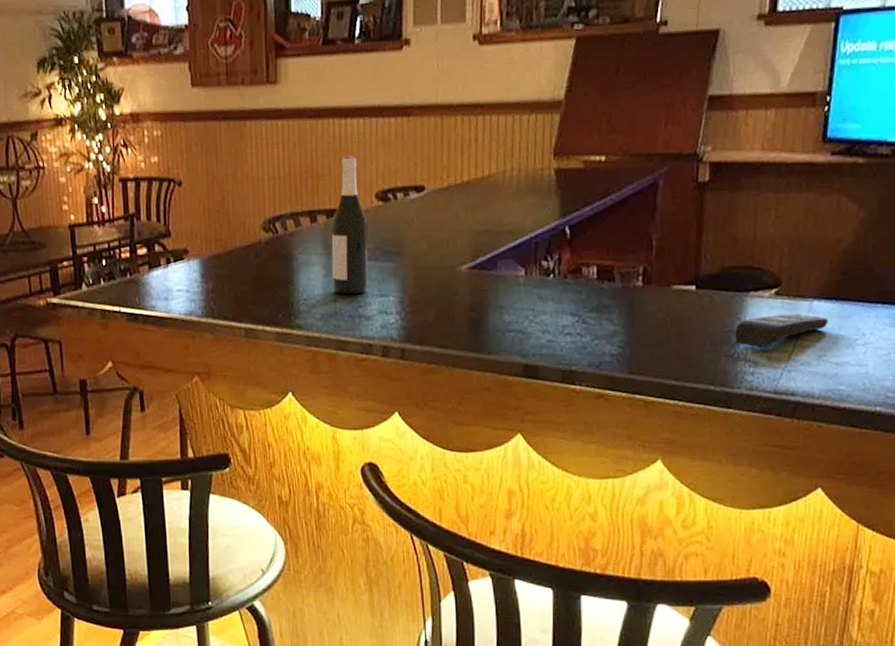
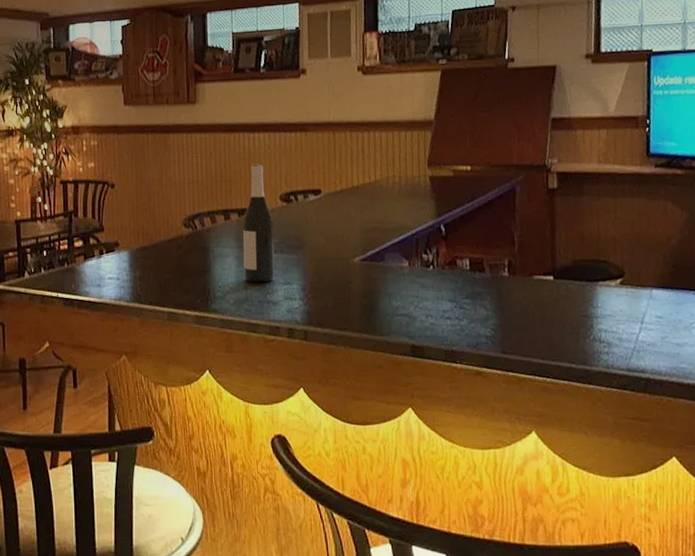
remote control: present [735,313,829,348] -> none [589,300,667,331]

